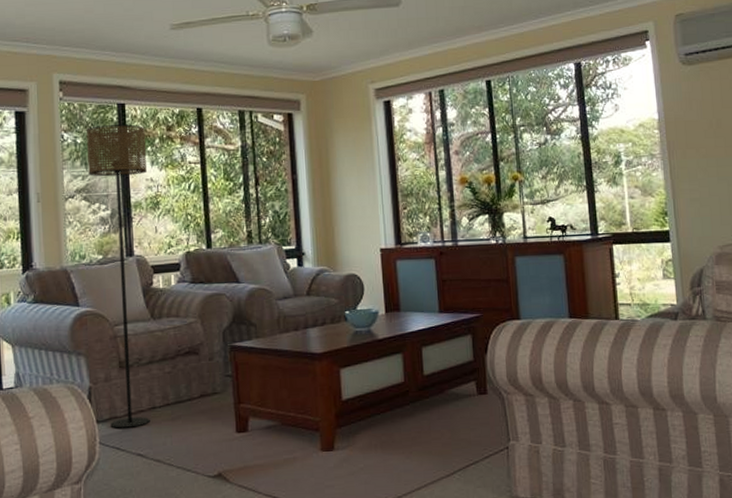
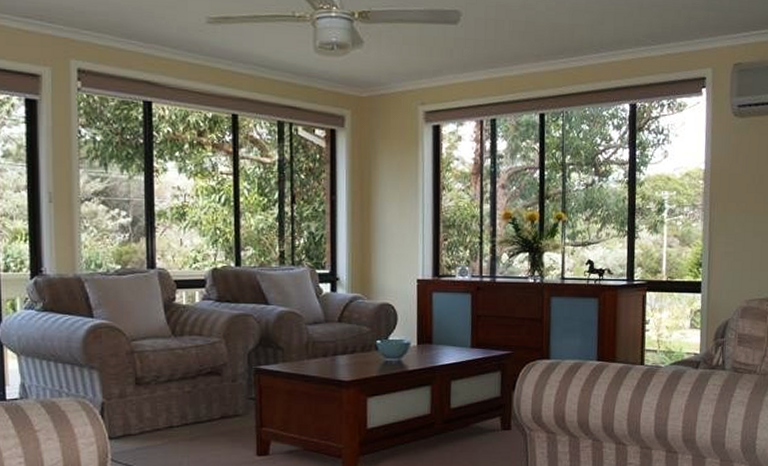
floor lamp: present [87,124,150,428] -> none [107,123,175,446]

